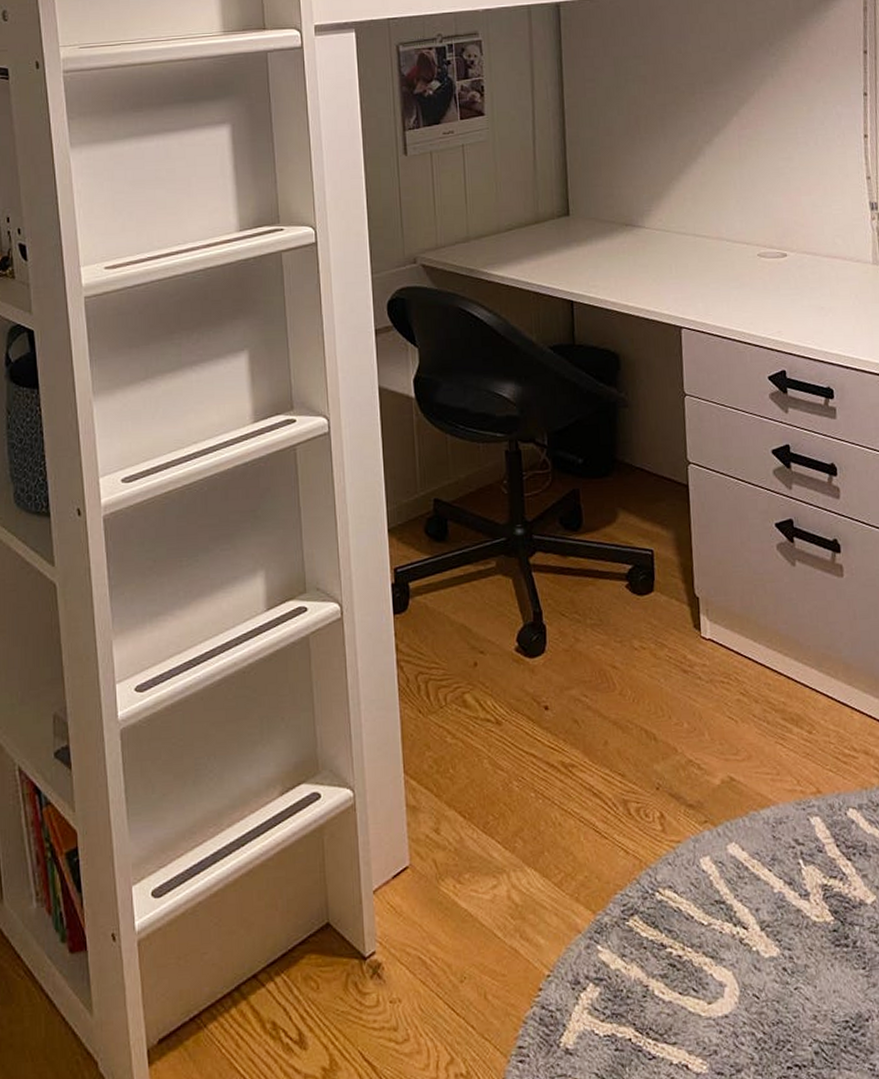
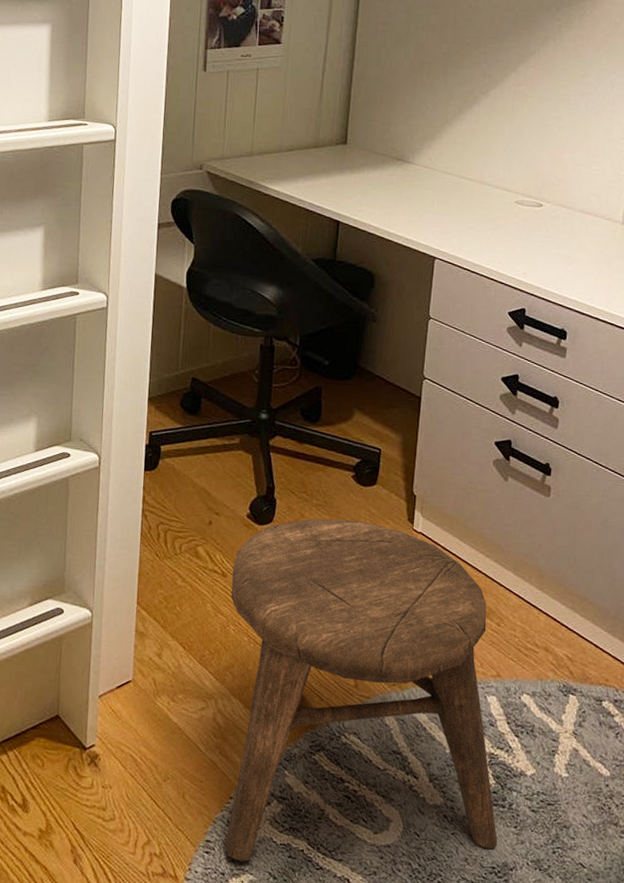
stool: none [507,635,848,1066] -> present [224,519,498,861]

